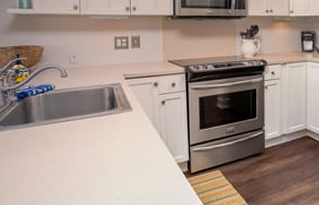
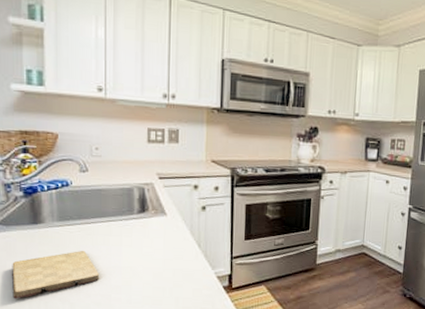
cutting board: none [9,145,79,189] -> present [12,251,100,299]

